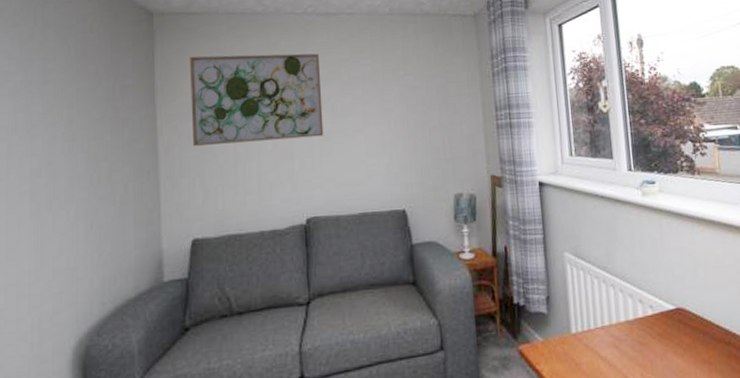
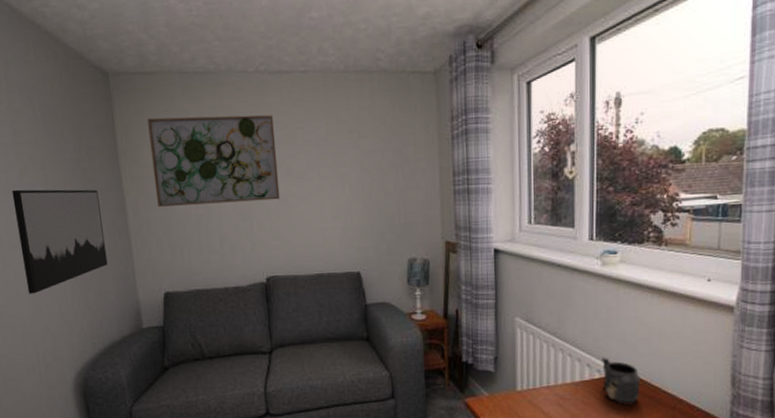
wall art: none [30,129,131,247] -> present [12,189,108,294]
mug: none [653,291,694,345] -> present [602,357,640,406]

